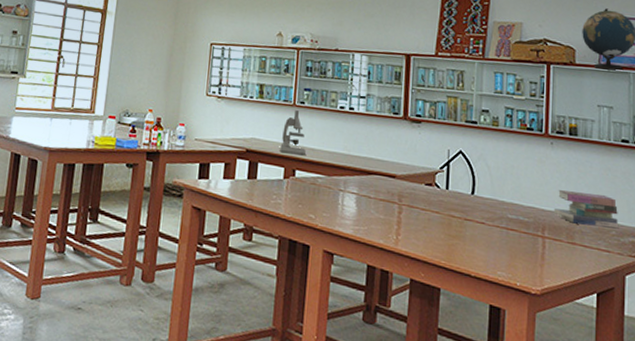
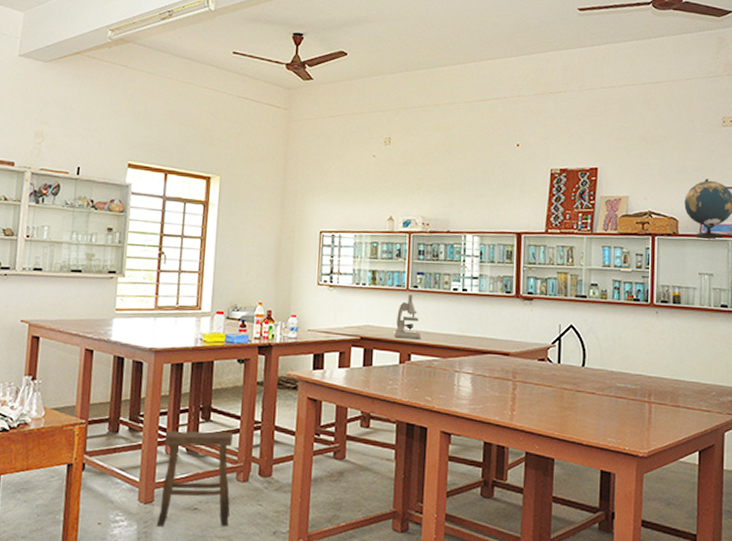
stool: none [41,228,118,329] -> present [156,430,233,527]
books: present [553,190,619,229] -> none [659,357,719,389]

